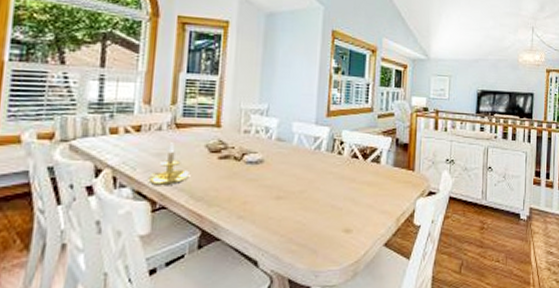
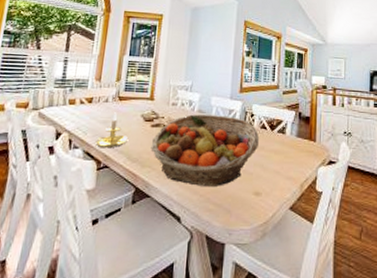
fruit basket: none [219,143,351,225] -> present [151,114,260,186]

